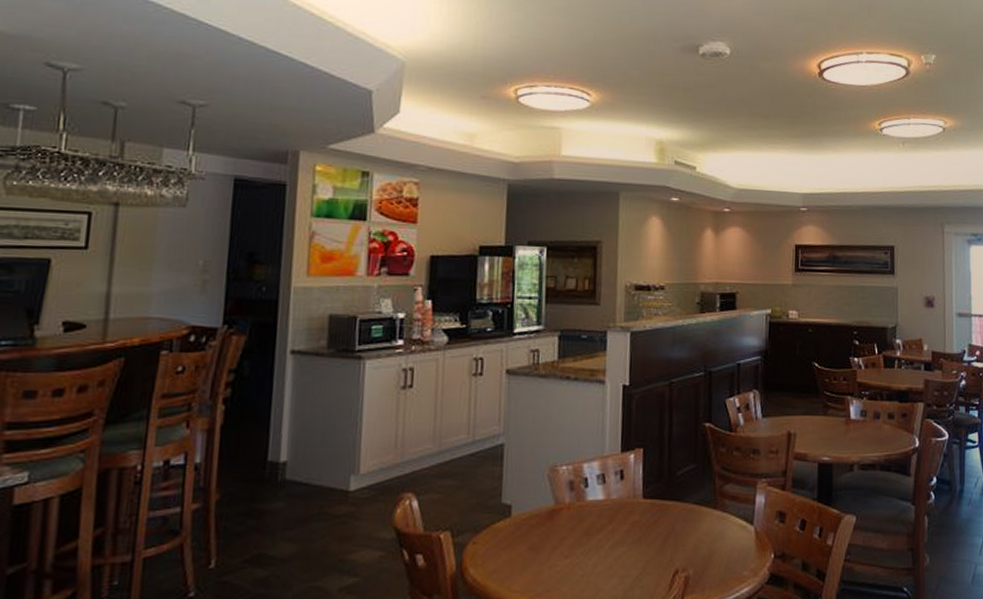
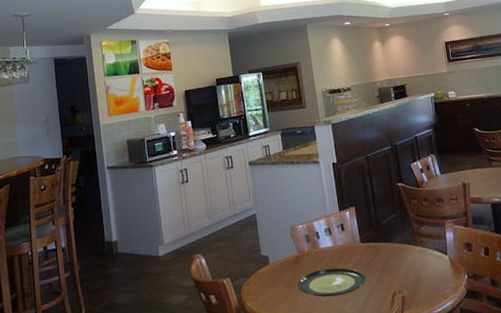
plate: none [545,530,643,570] -> present [297,267,367,297]

